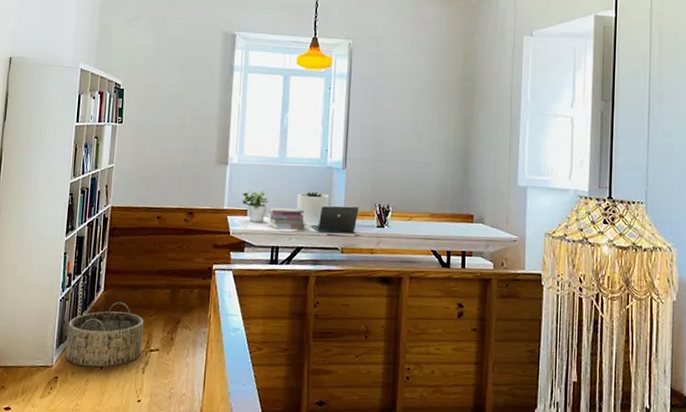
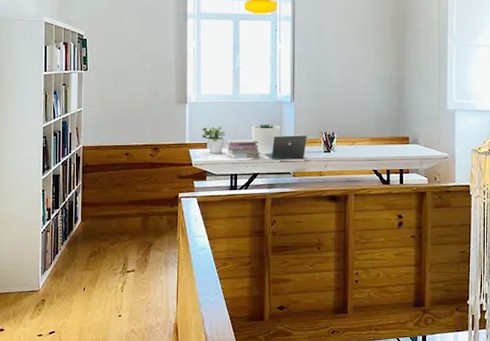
basket: present [65,302,144,368] -> none [51,231,120,289]

